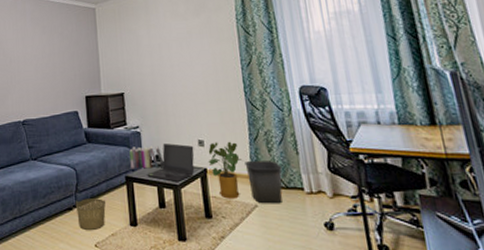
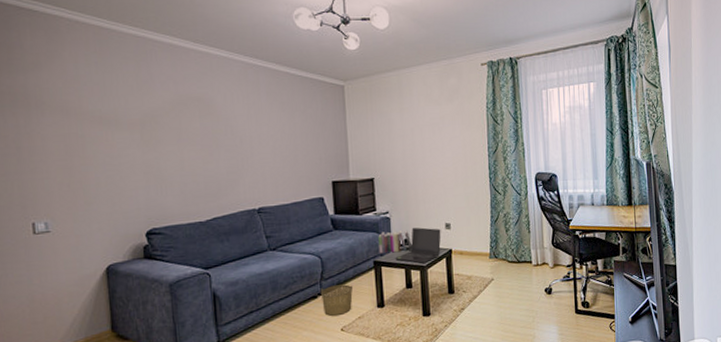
house plant: present [208,141,242,199] -> none [453,223,483,275]
waste bin: present [245,161,283,204] -> none [485,239,516,278]

